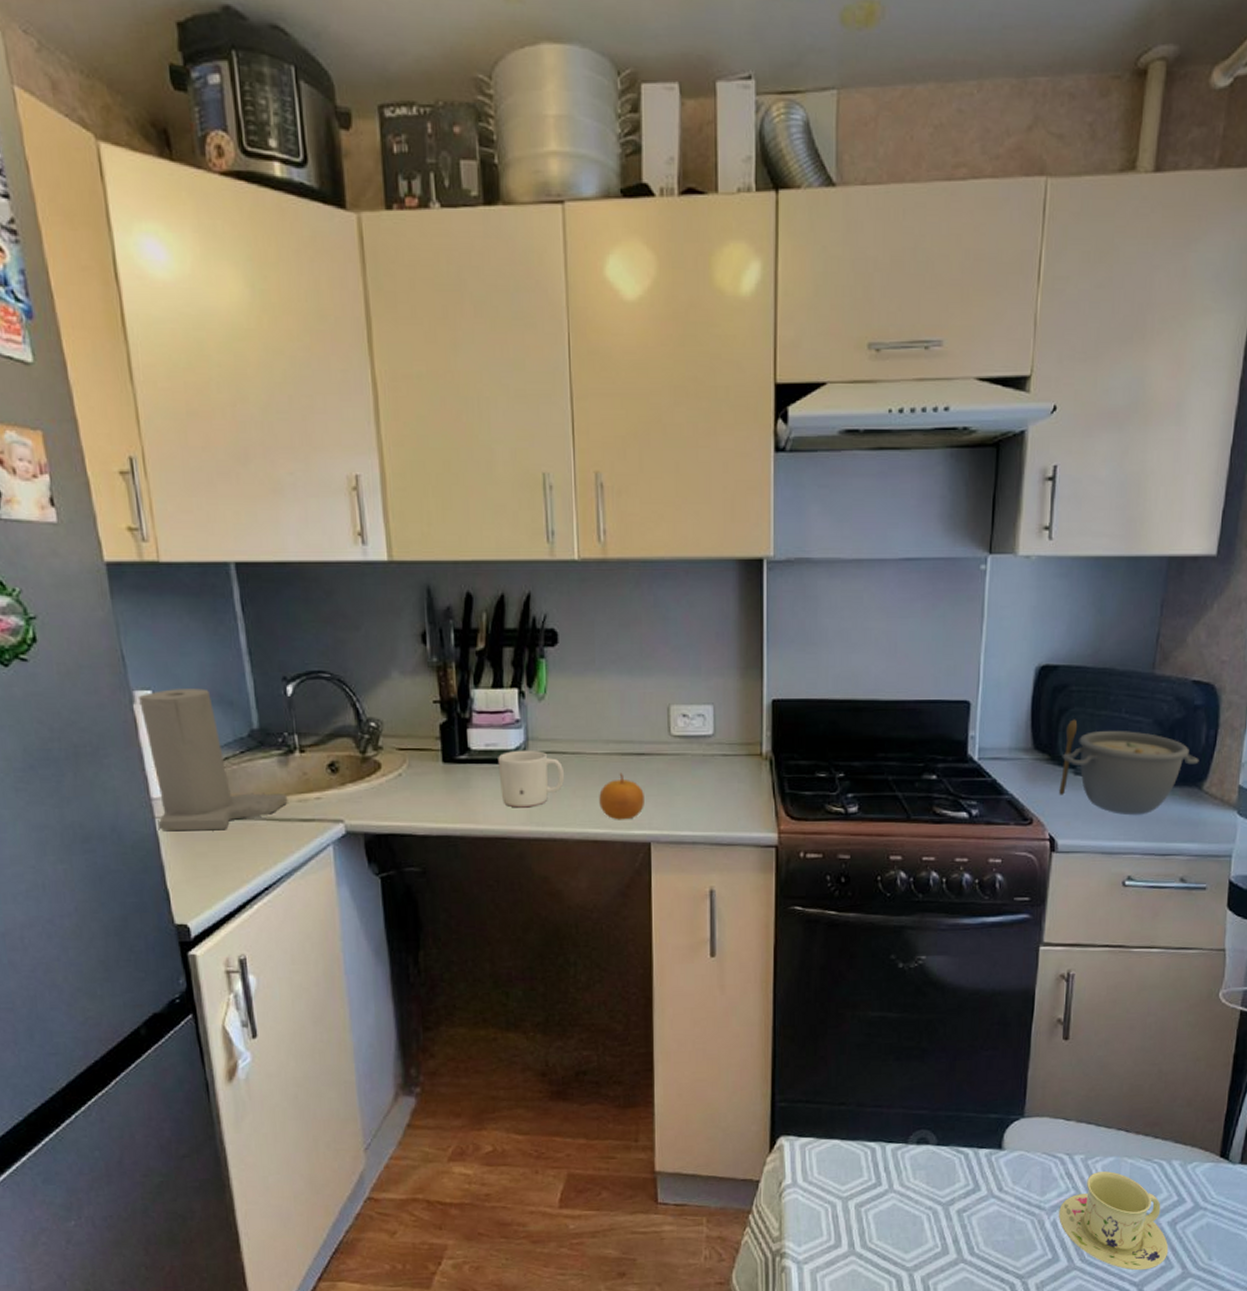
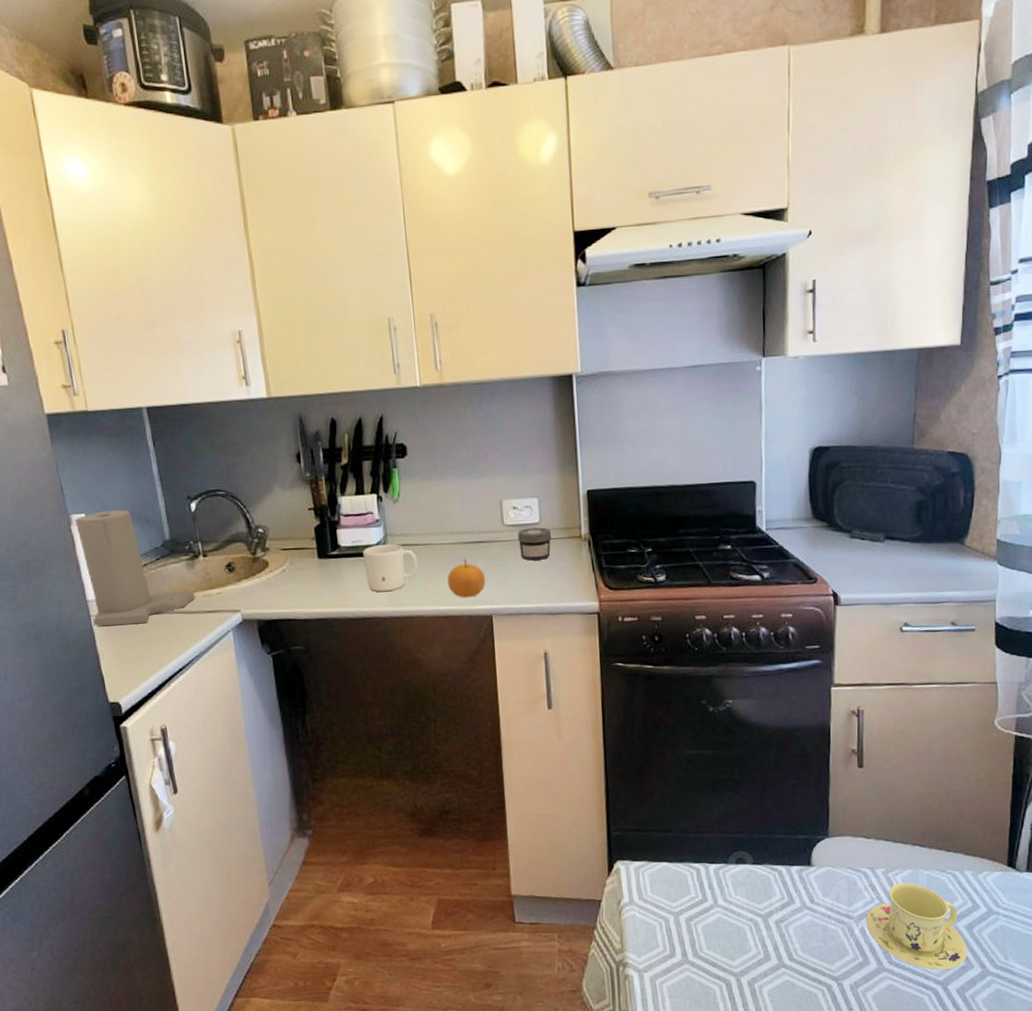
jar: none [685,740,727,780] -> present [517,527,552,561]
cooking pot: present [1059,719,1199,816] -> none [838,491,960,571]

